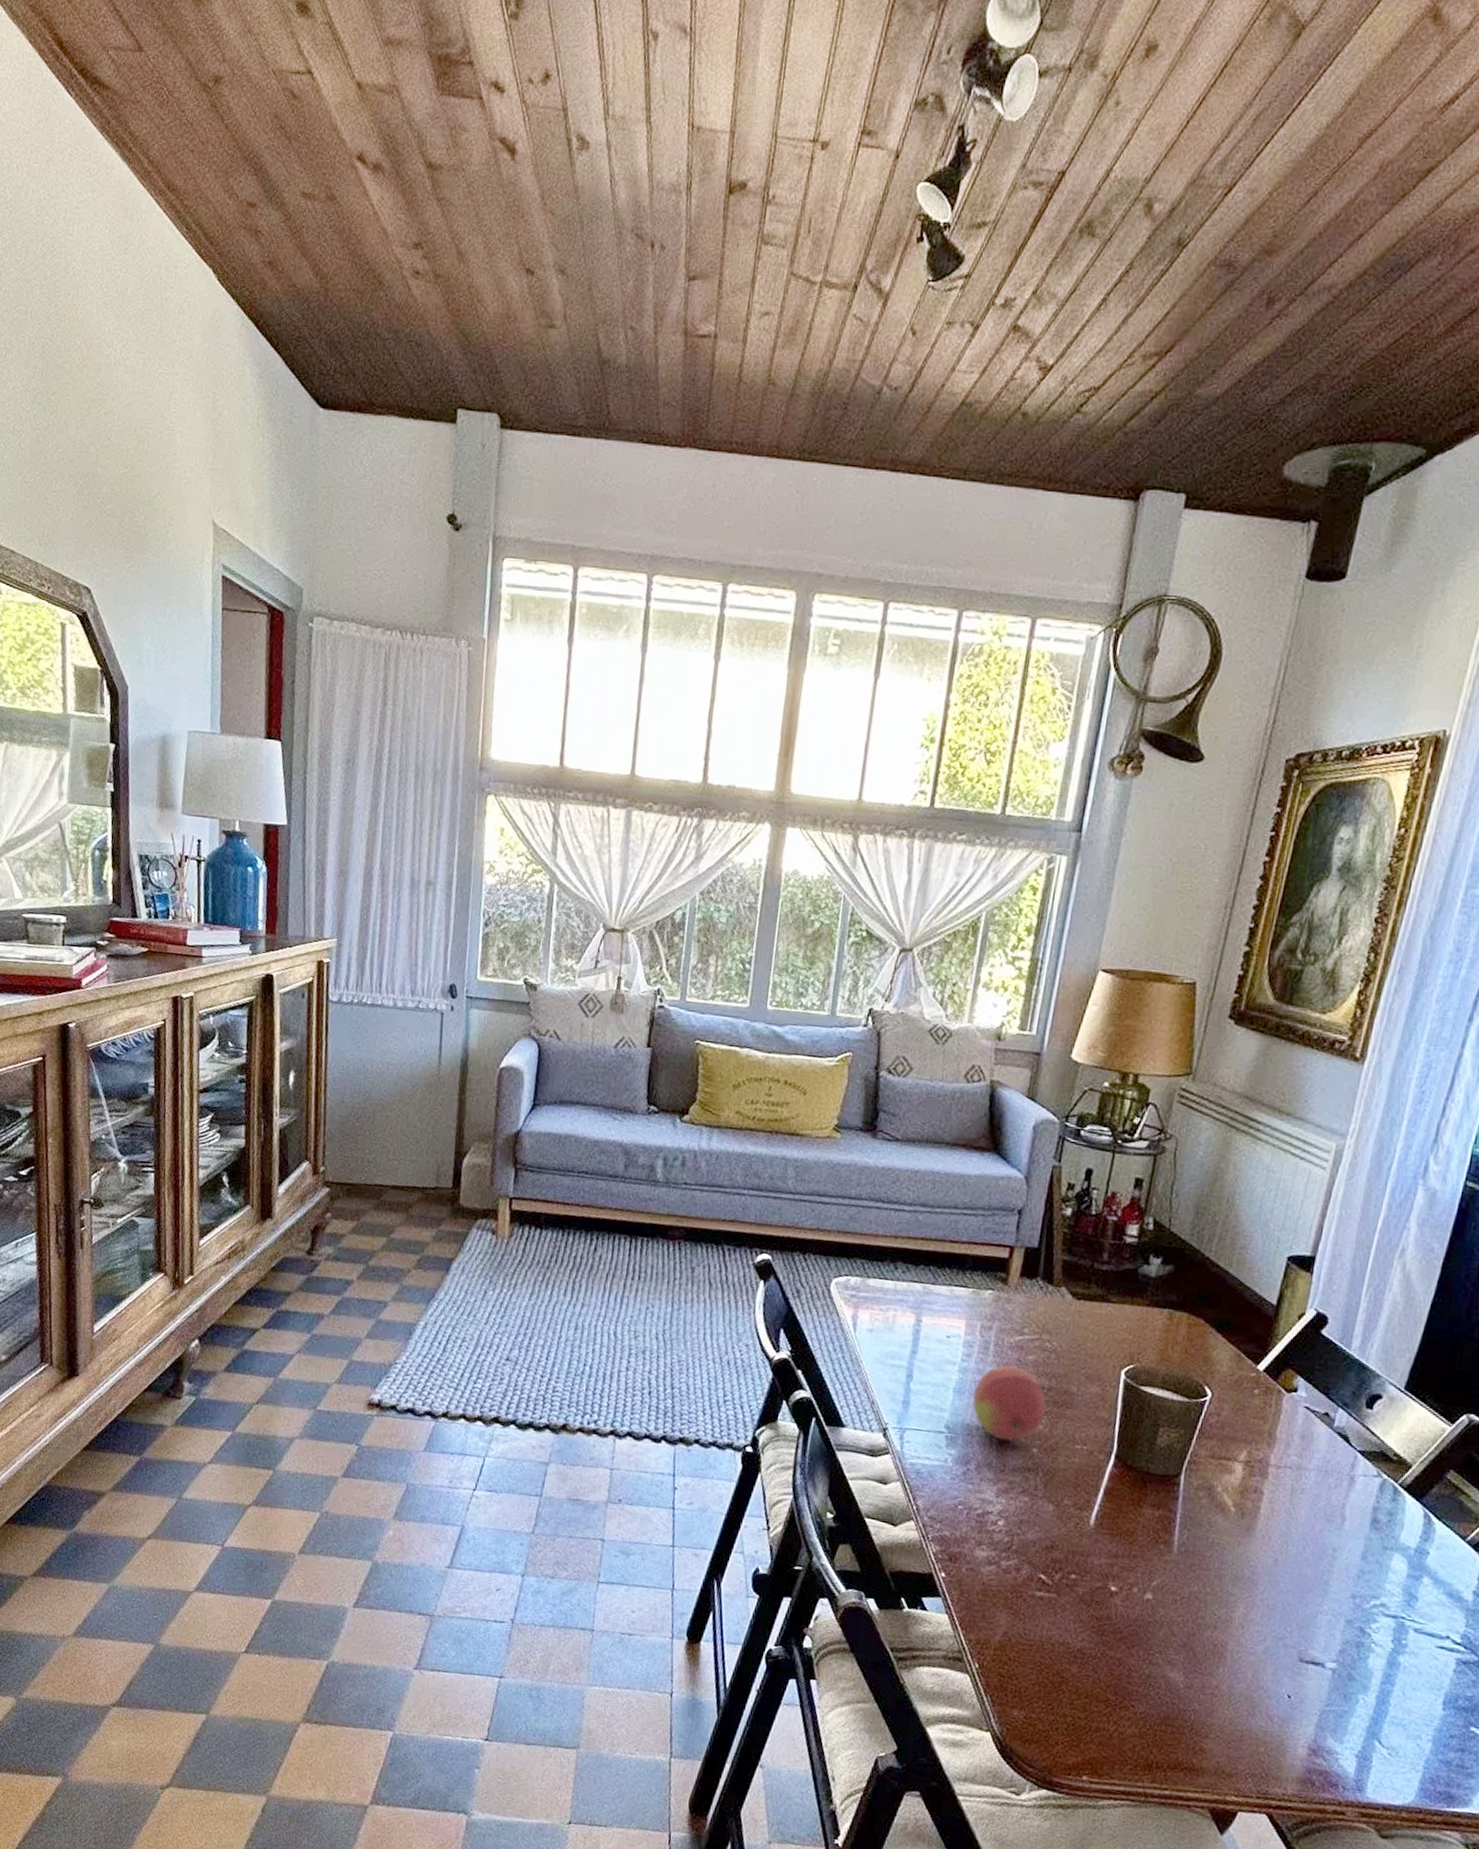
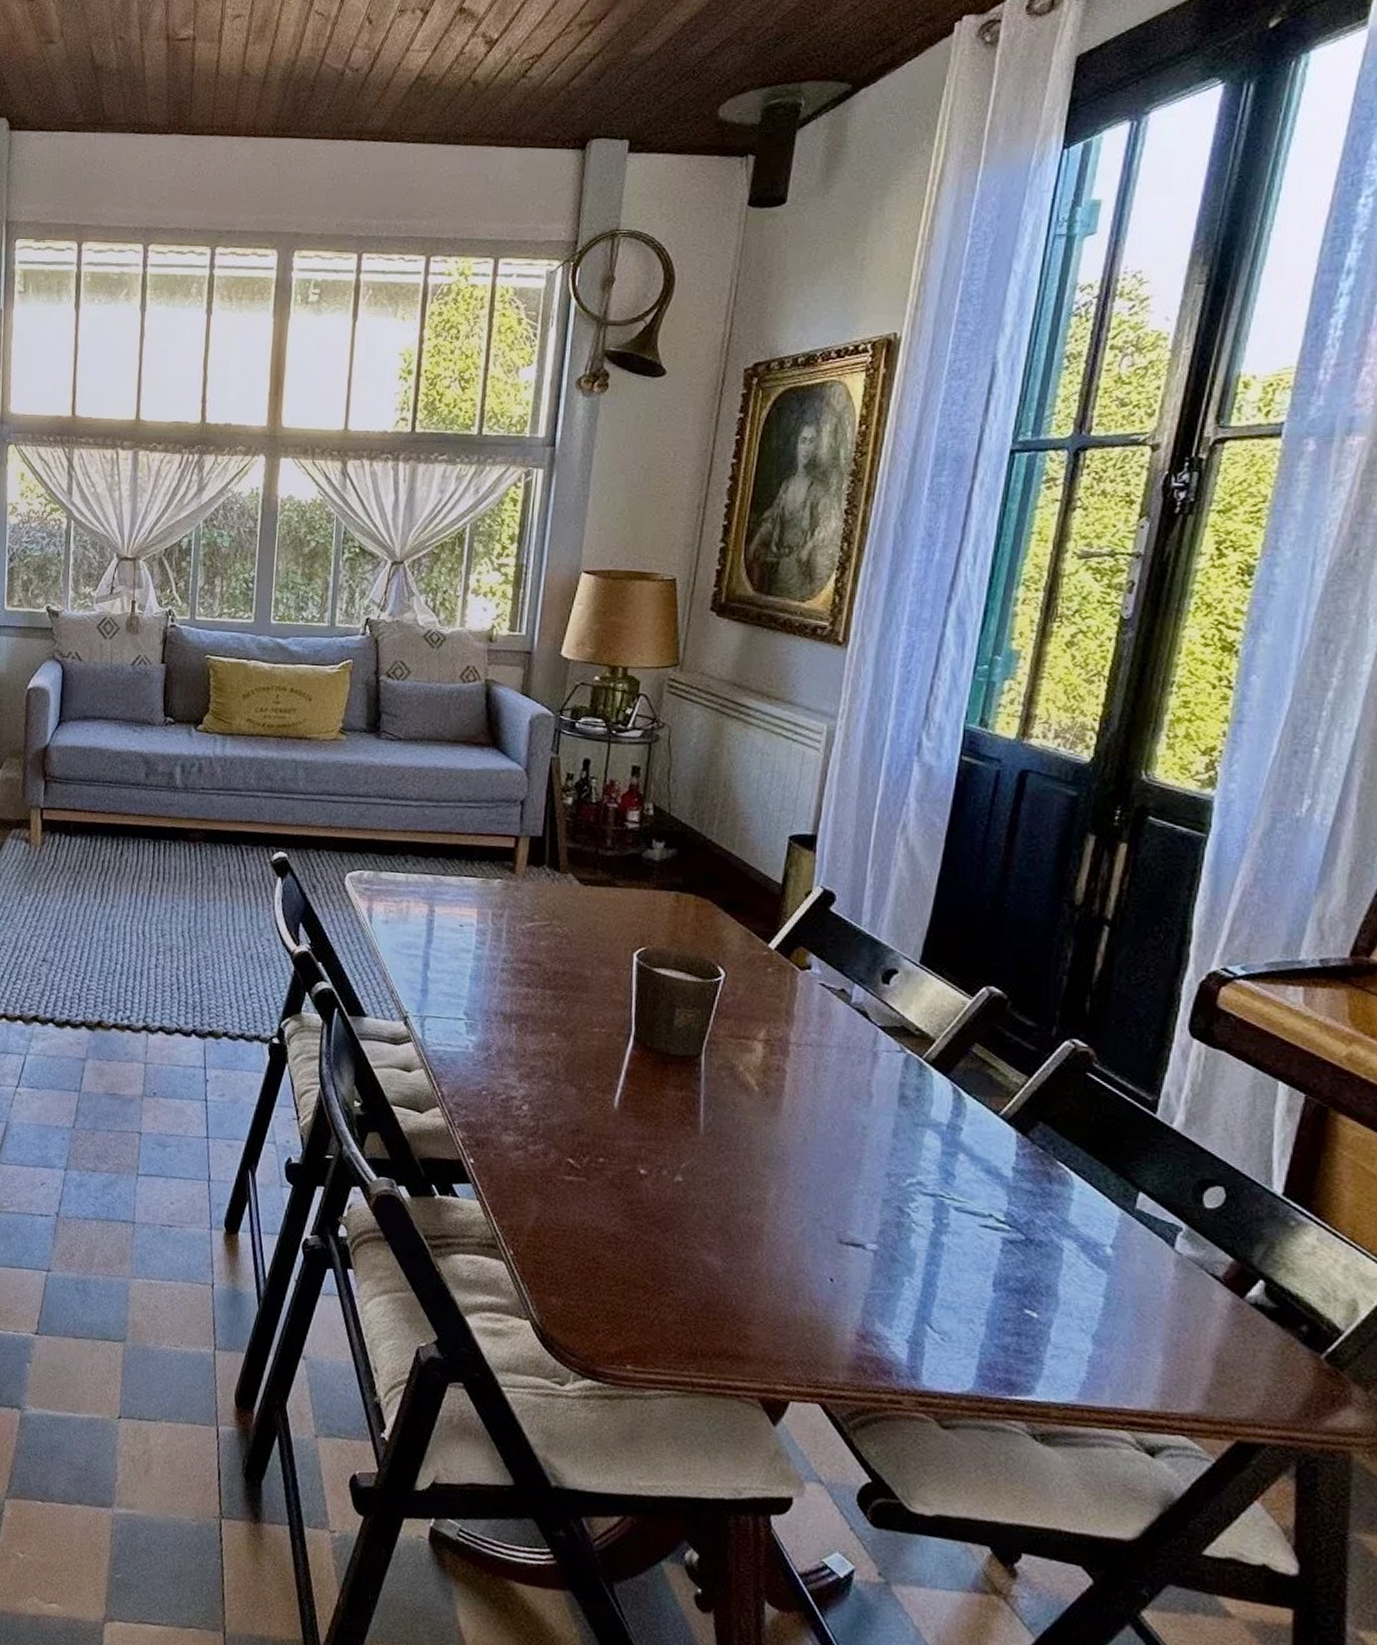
fruit: present [971,1365,1047,1441] -> none [488,951,562,1026]

